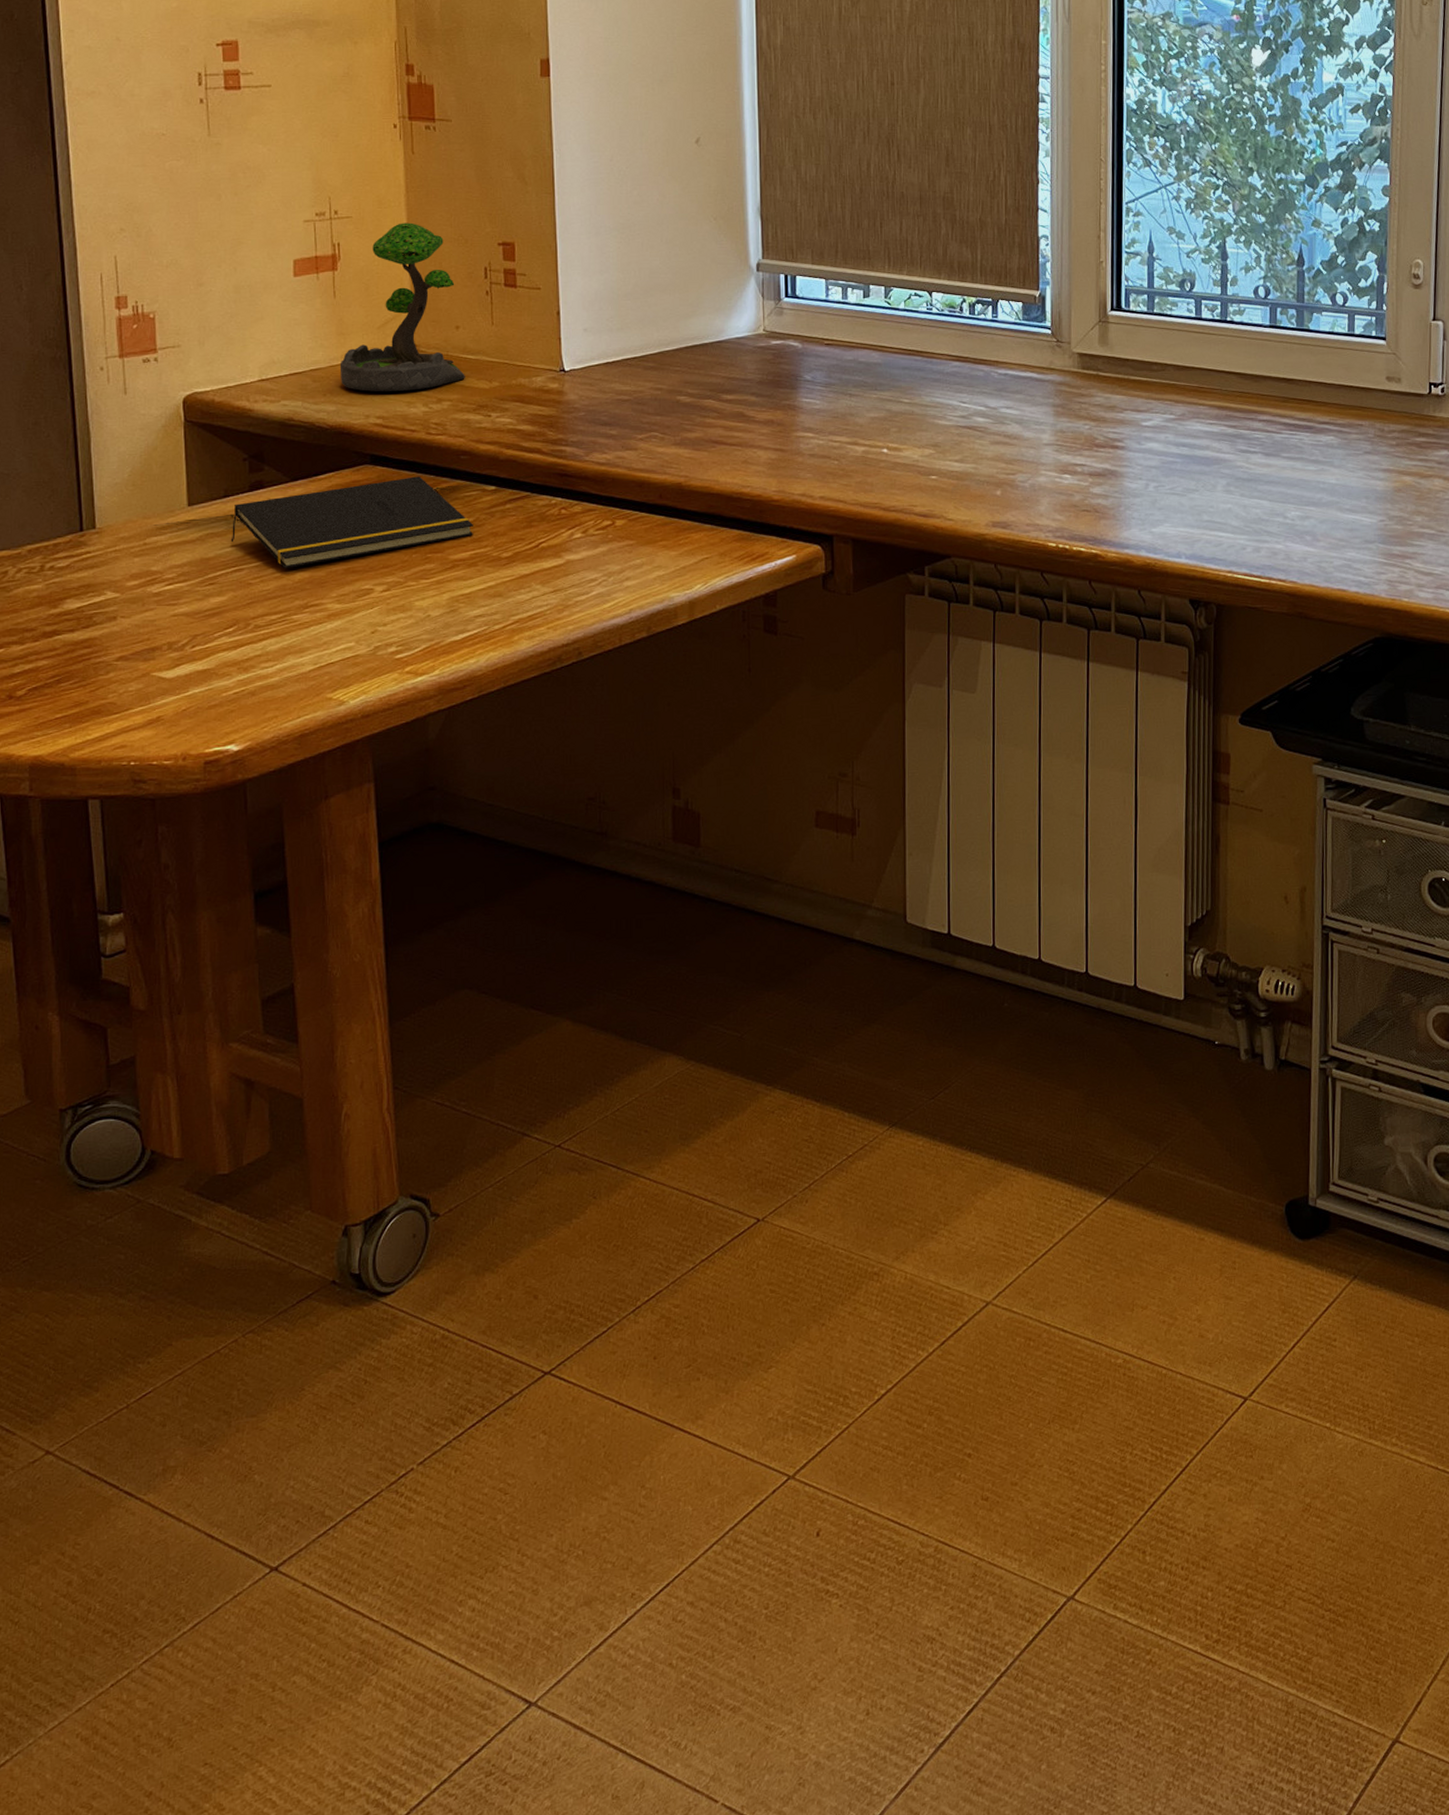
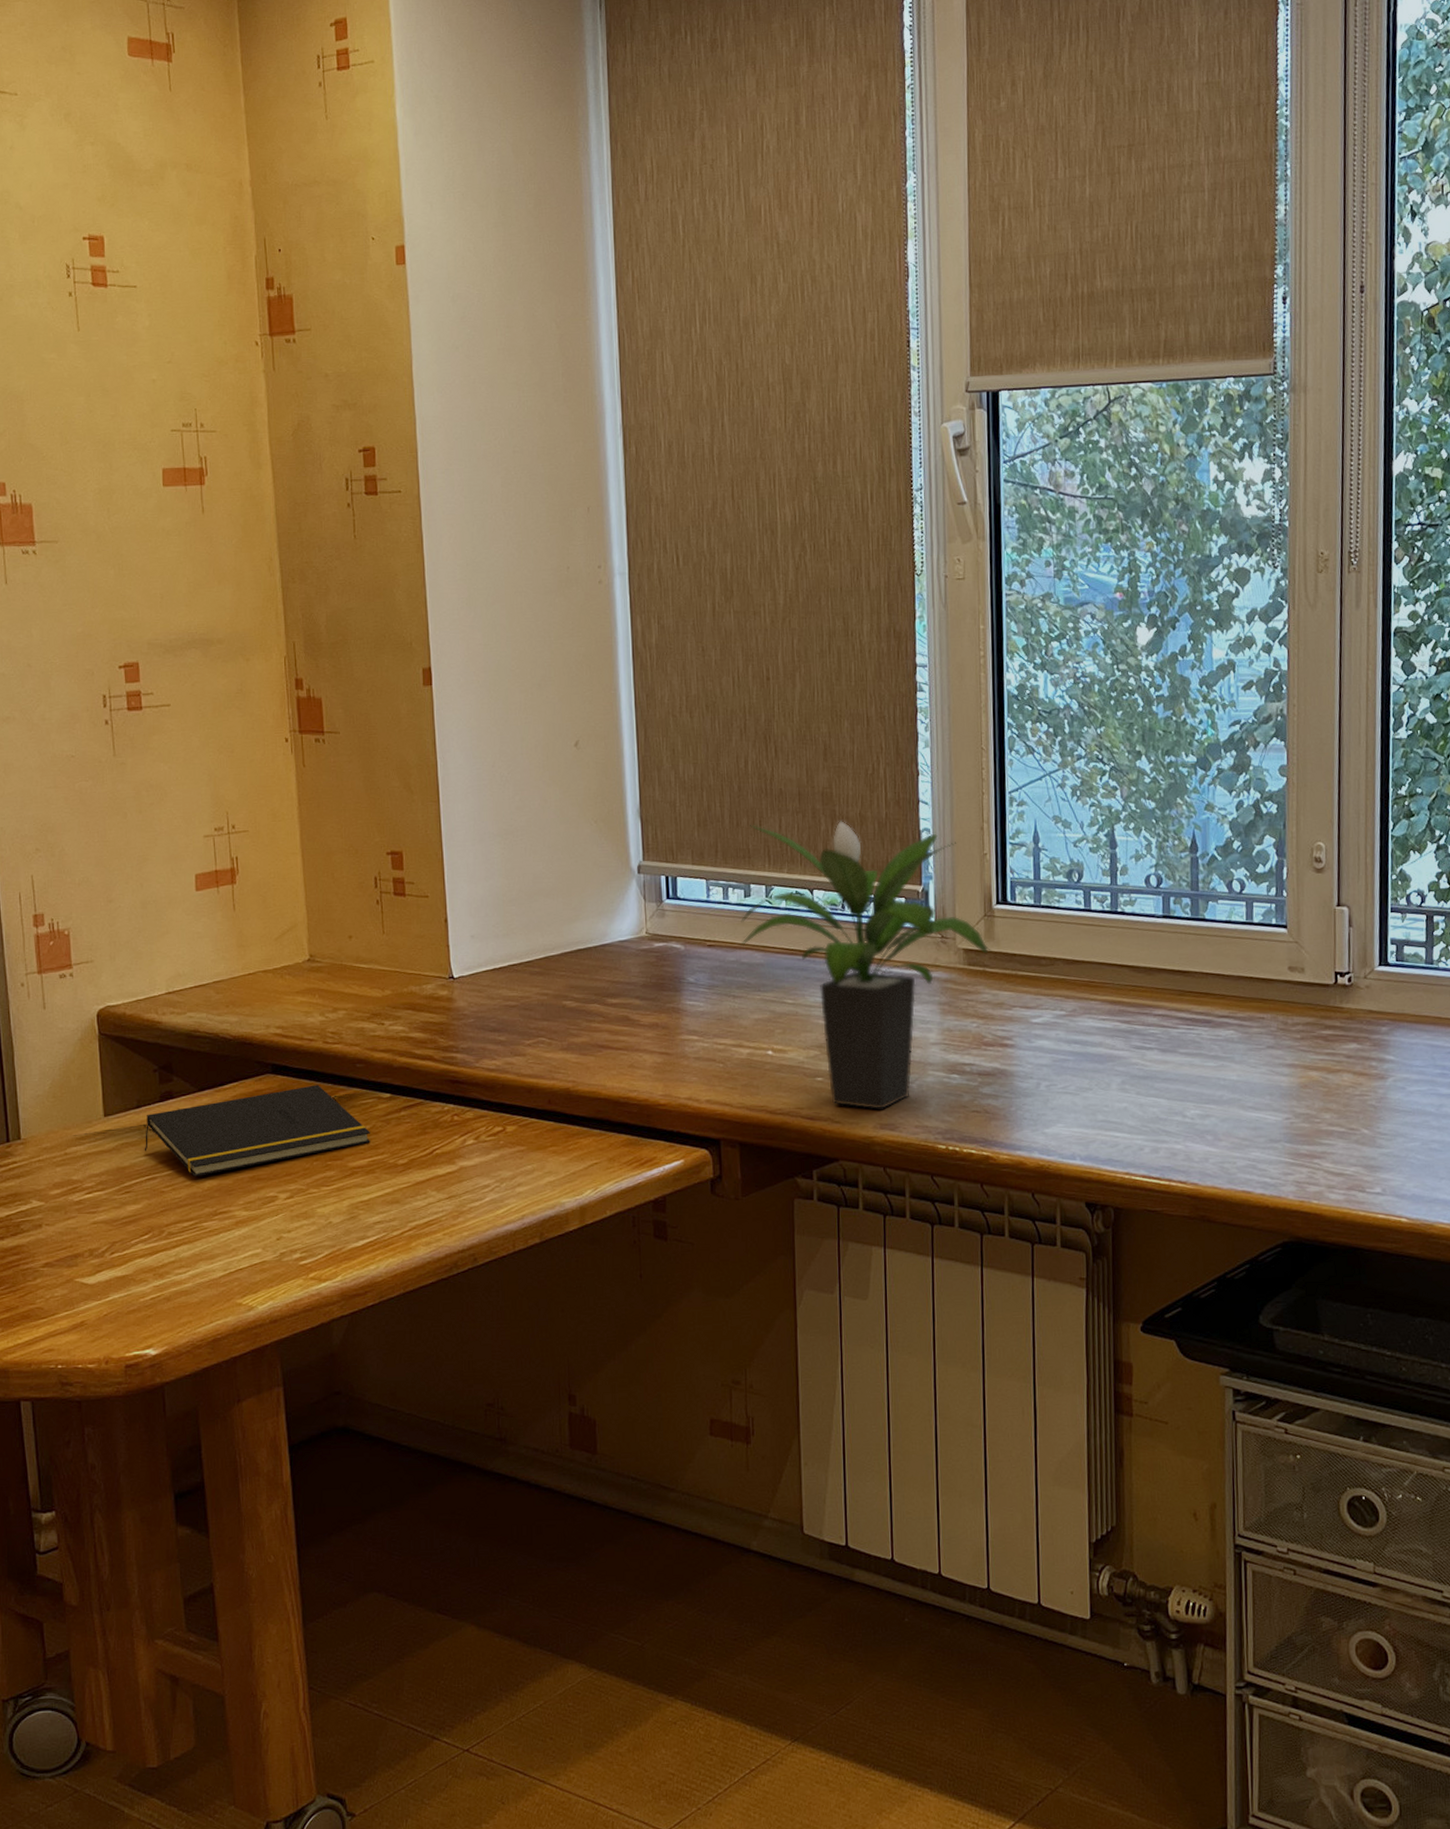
plant: present [339,222,465,392] -> none [240,834,359,1002]
potted plant: none [858,225,1105,509] -> present [740,821,991,1111]

